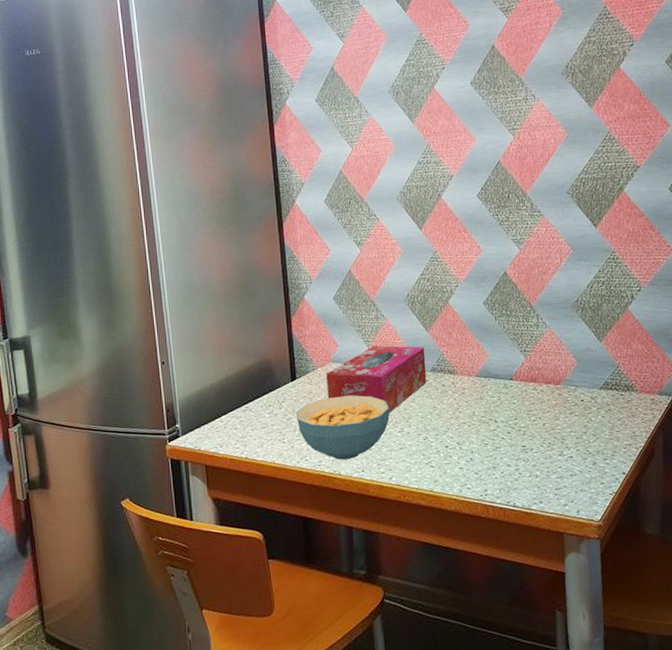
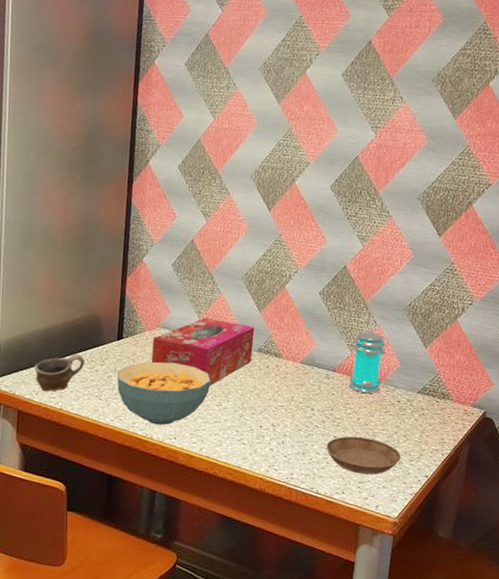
cup: none [214,401,263,443] -> present [34,354,85,392]
saucer: none [515,442,595,481] -> present [326,436,402,475]
jar: none [526,334,562,398] -> present [349,331,385,394]

